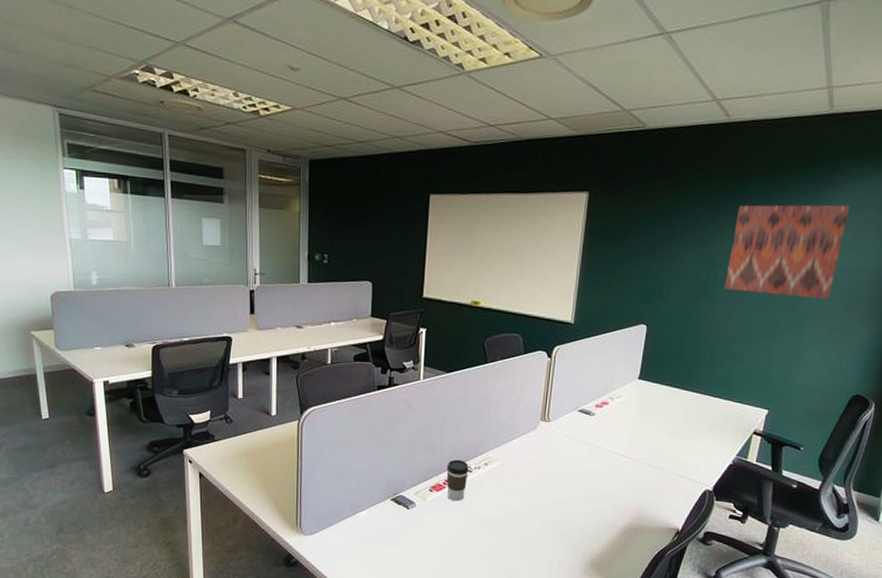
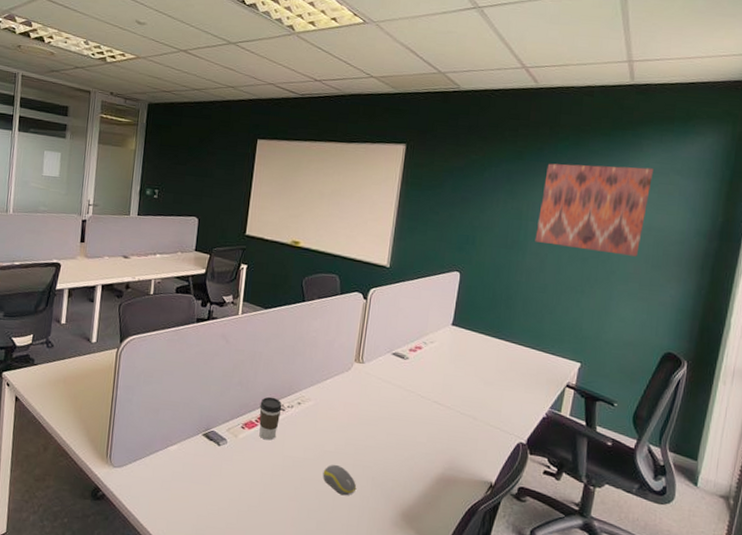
computer mouse: none [512,521,546,549] -> present [323,465,357,496]

